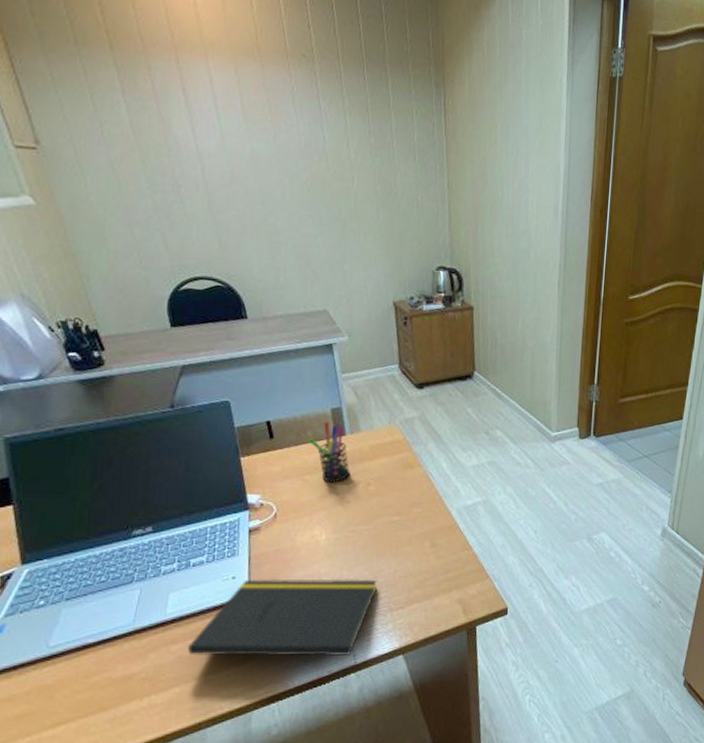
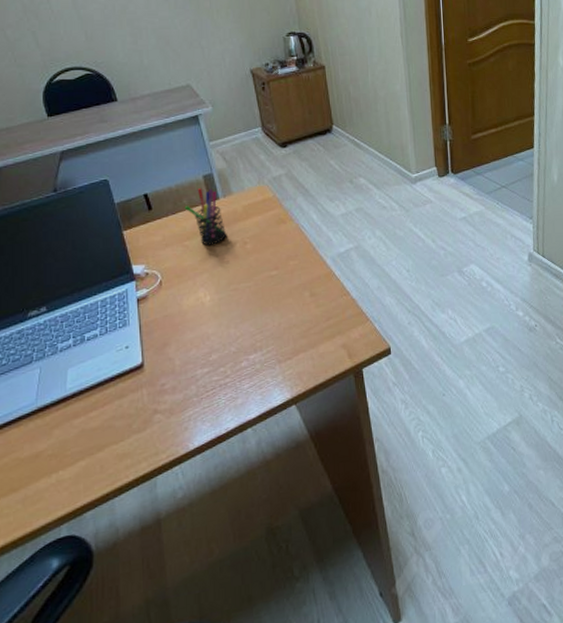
notepad: present [188,579,377,671] -> none [90,334,264,428]

